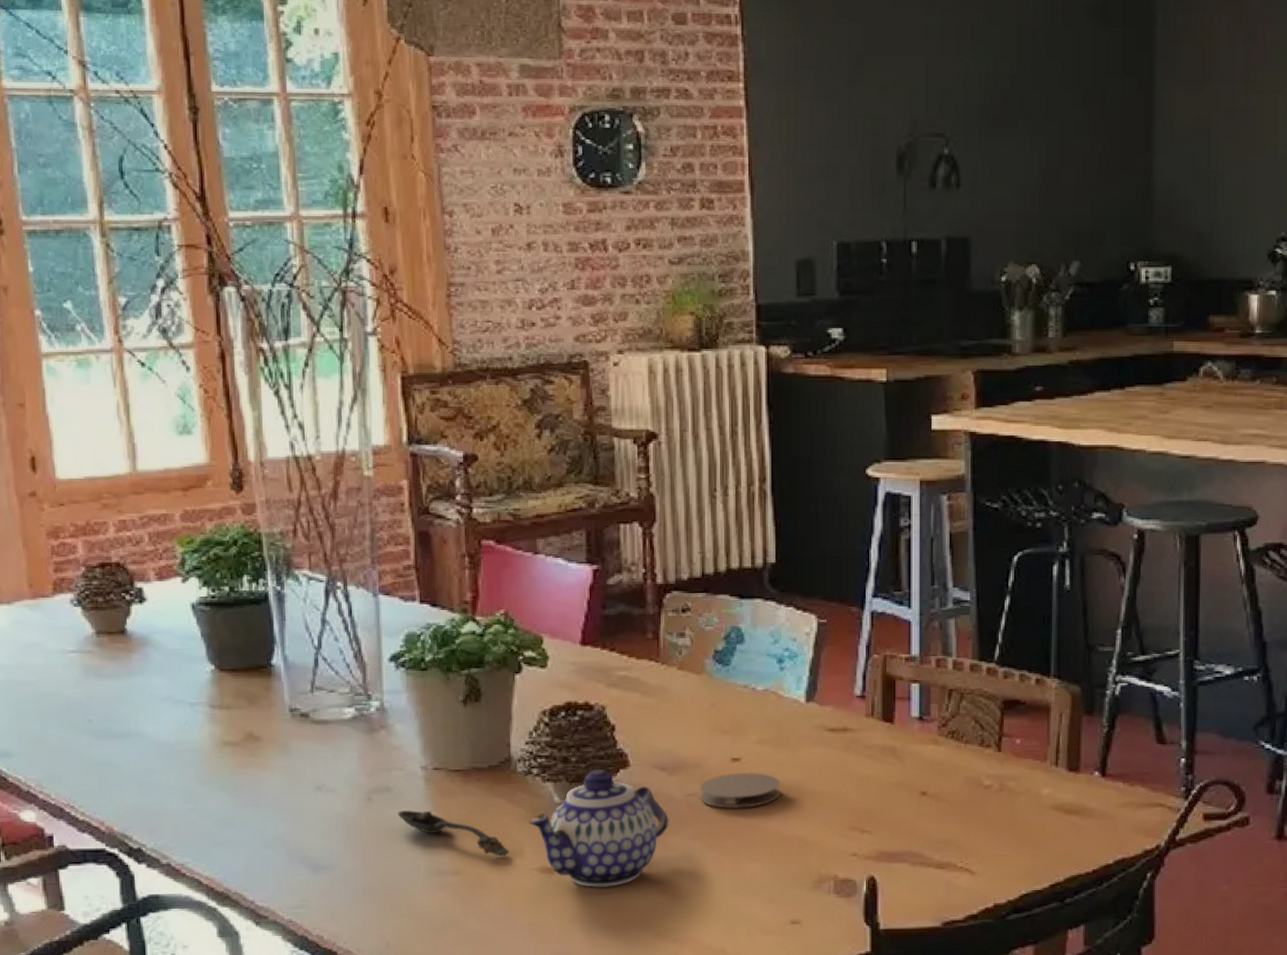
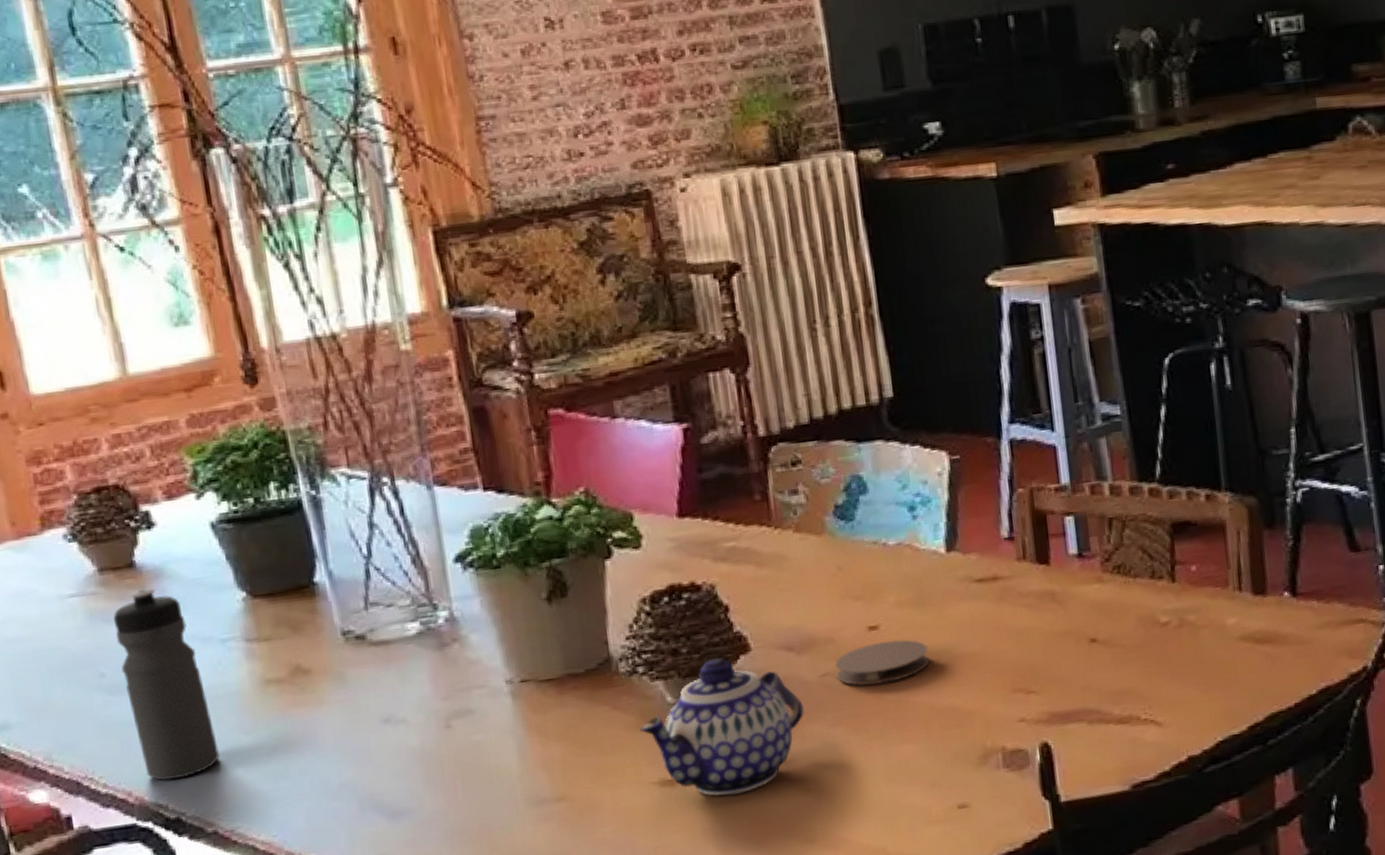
water bottle: none [103,653,179,816] -> present [112,588,220,782]
spoon: present [397,809,509,857] -> none [483,731,621,774]

